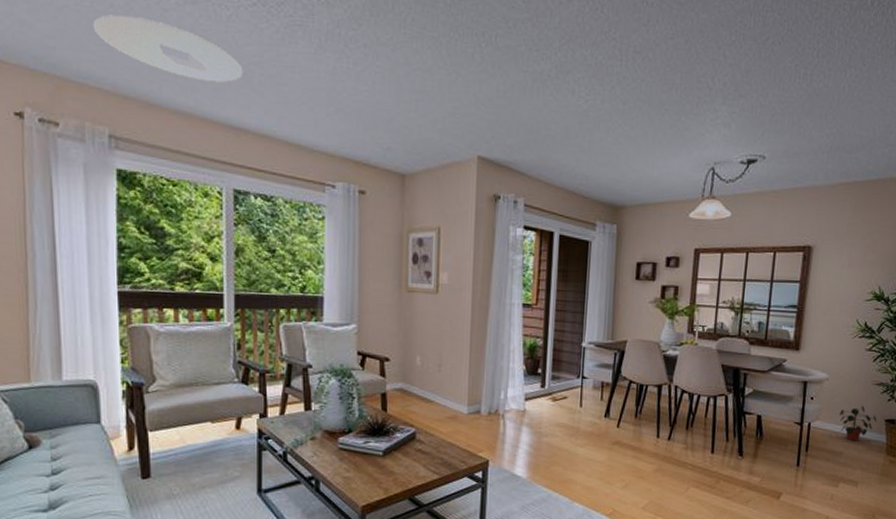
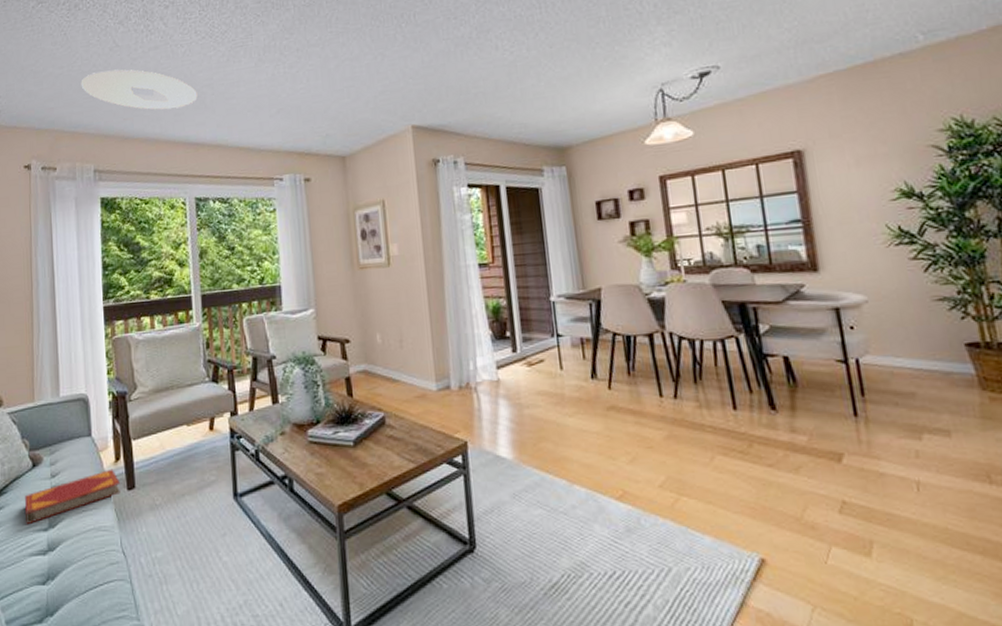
hardback book: none [19,457,133,505] -> present [25,468,120,525]
potted plant: present [839,405,877,441] -> none [895,329,954,377]

